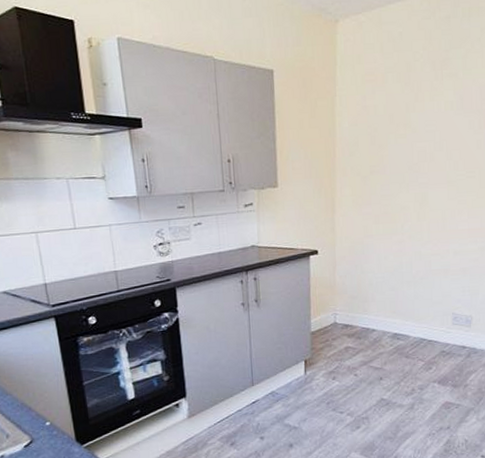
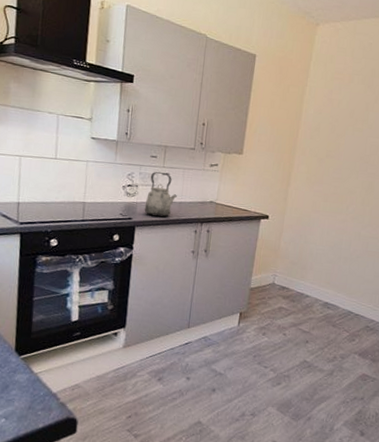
kettle: none [181,222,214,273] -> present [144,171,177,217]

